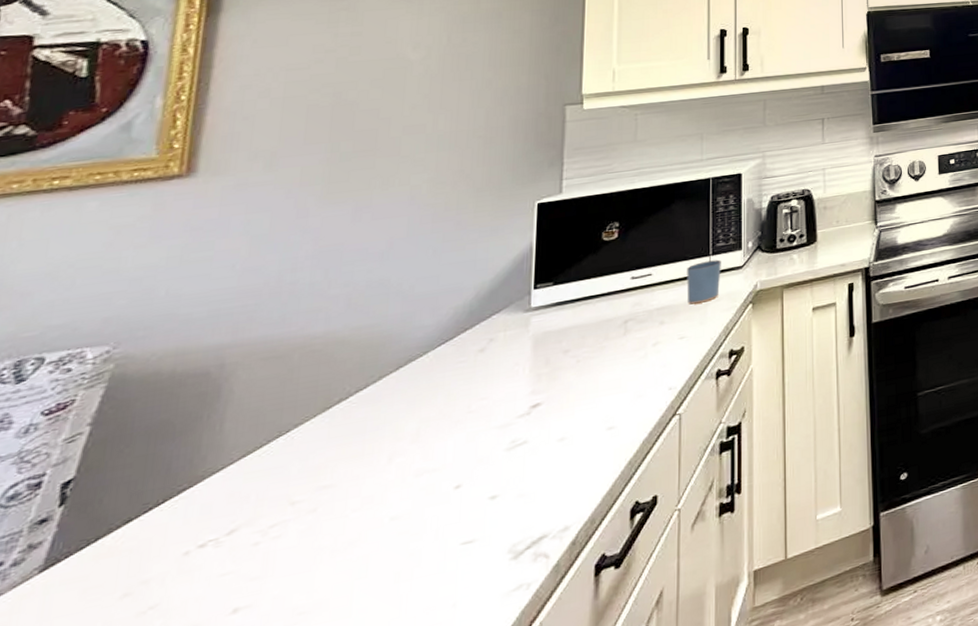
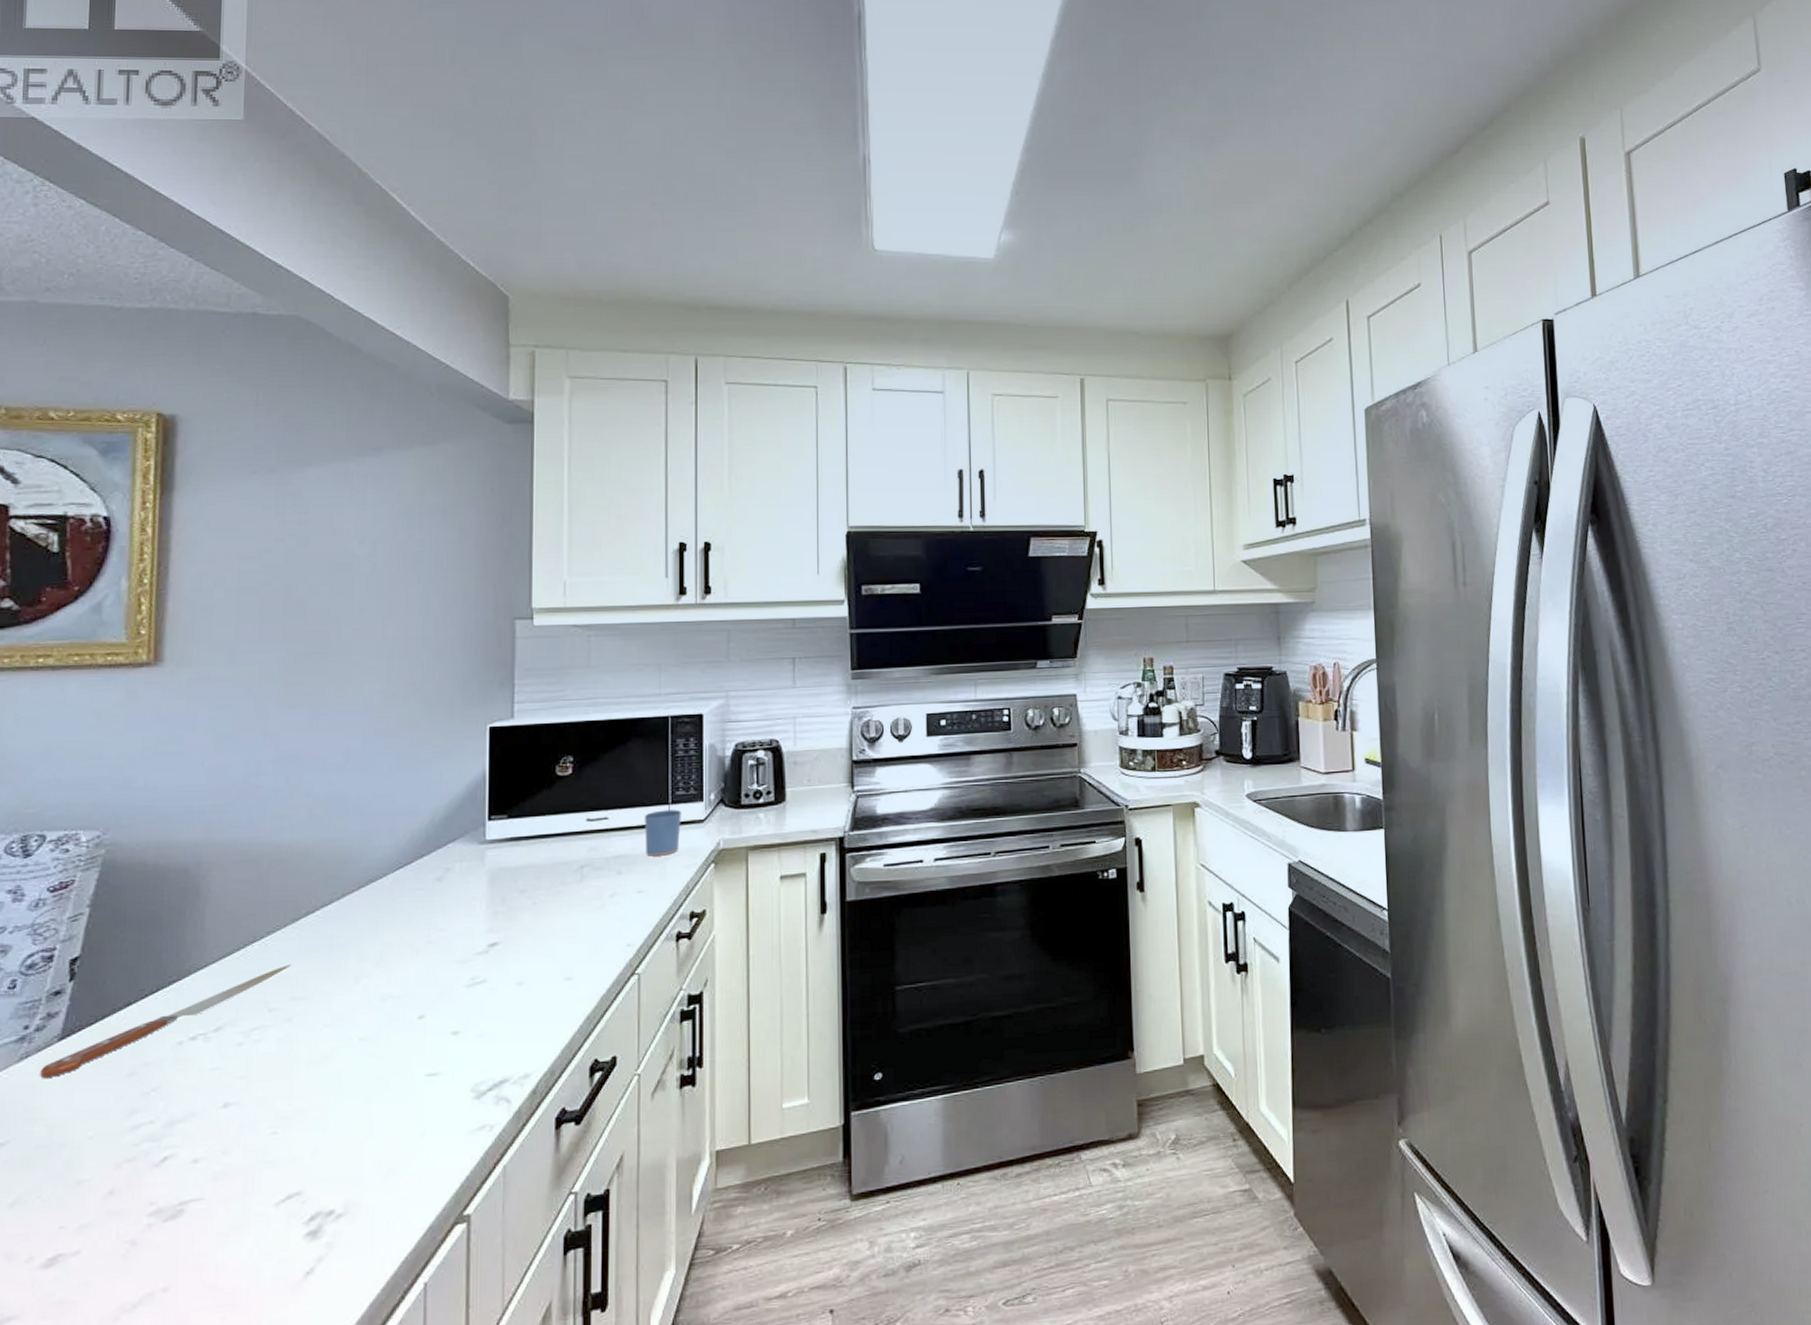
kitchen knife: none [12,453,319,617] -> present [40,963,291,1078]

